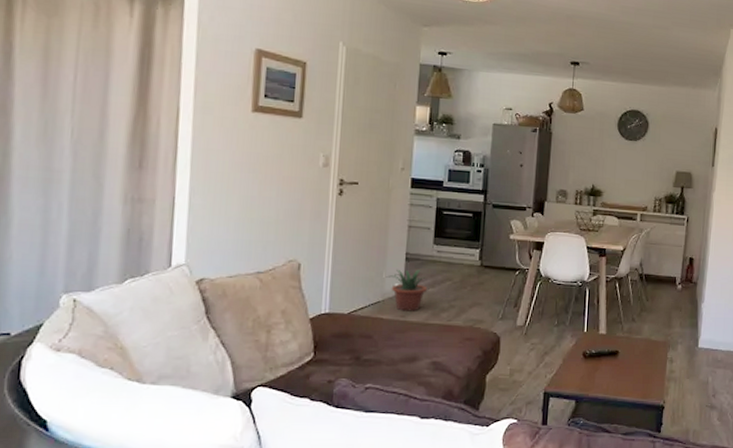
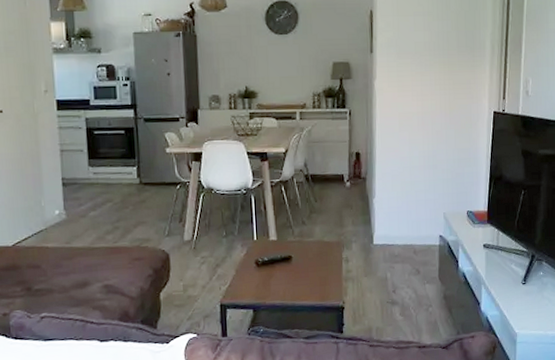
potted plant: present [386,269,427,311] -> none [45,194,88,238]

